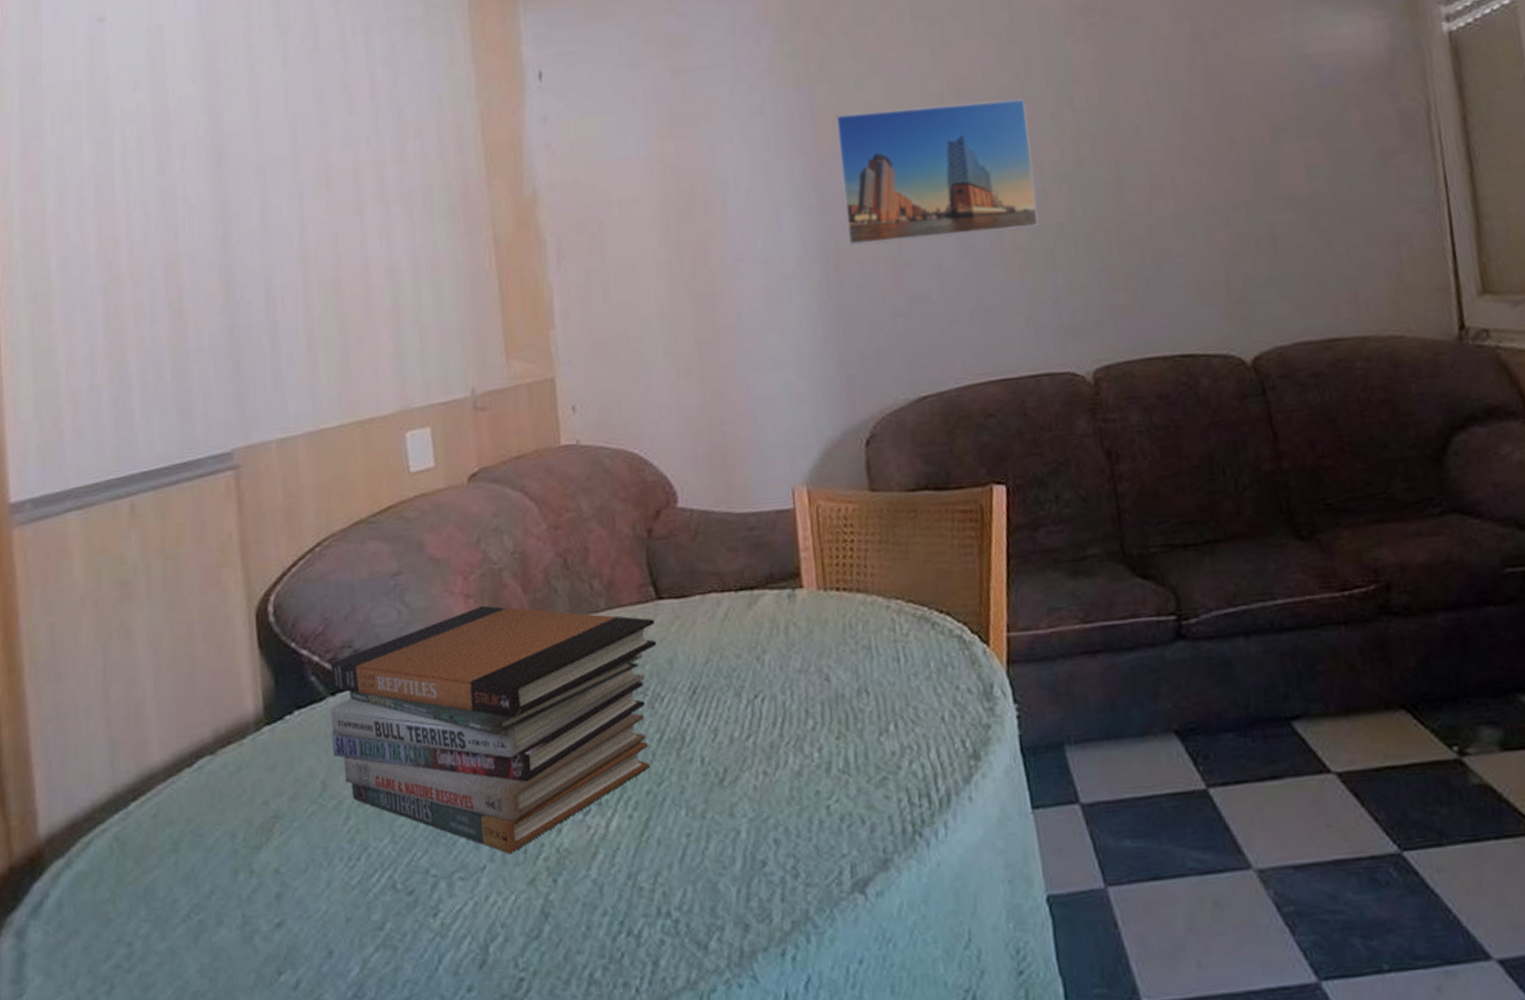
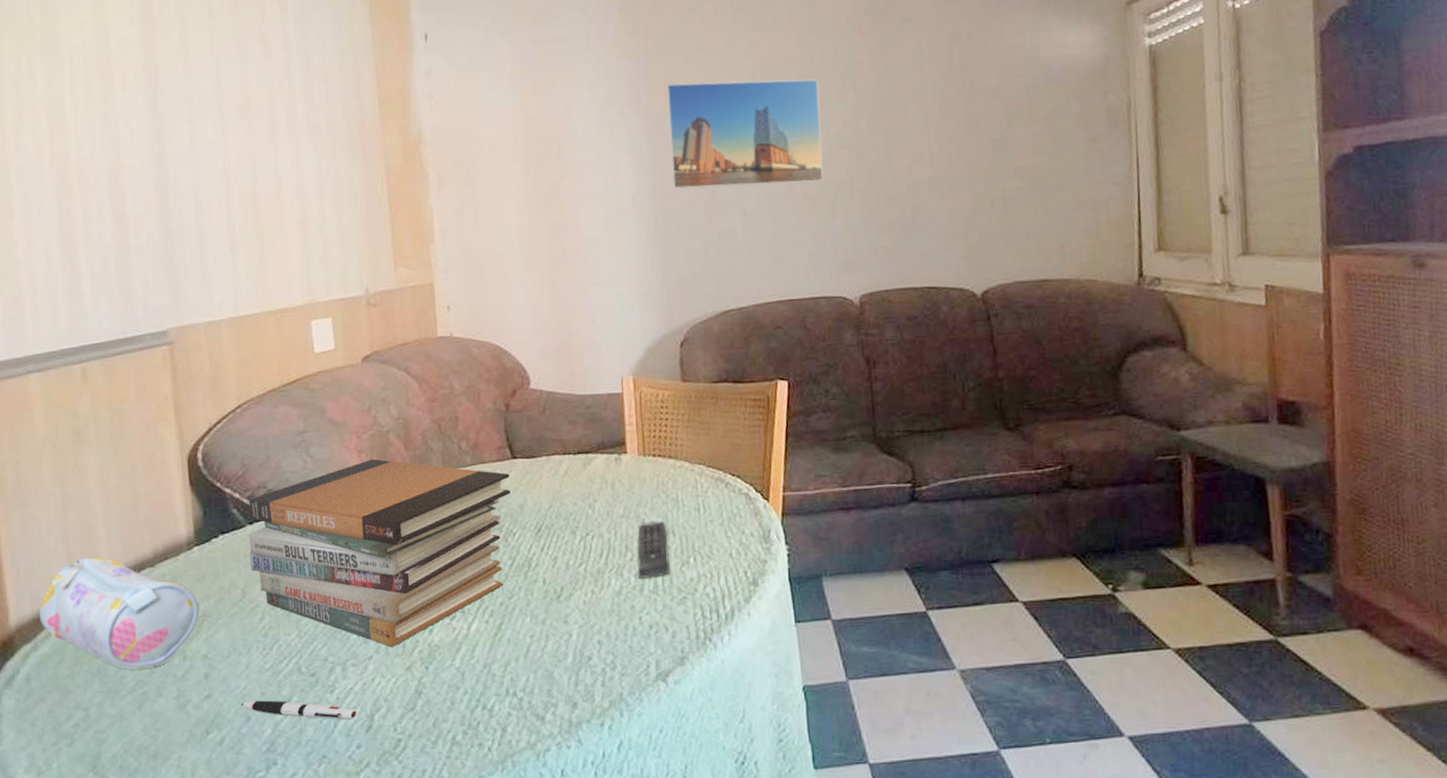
pencil case: none [74,743,270,890] -> present [39,557,199,670]
pen: none [321,927,467,953] -> present [241,700,357,720]
remote control: none [820,675,865,755] -> present [637,521,671,580]

